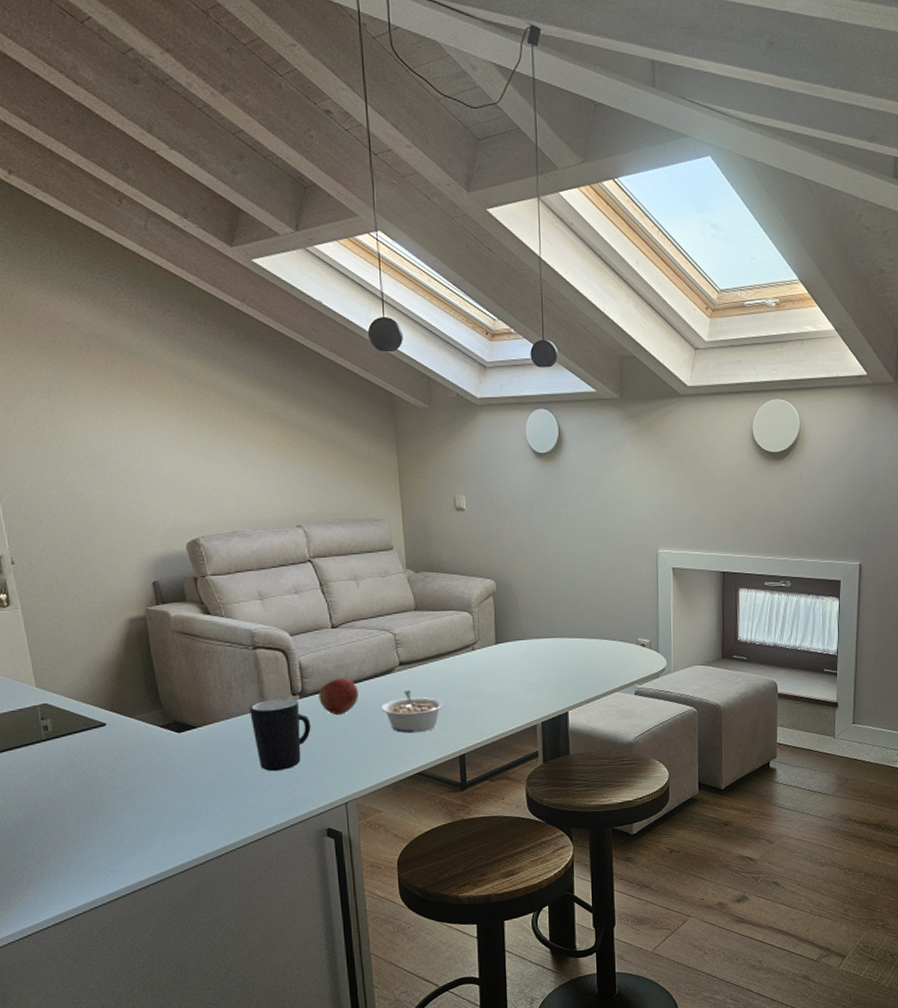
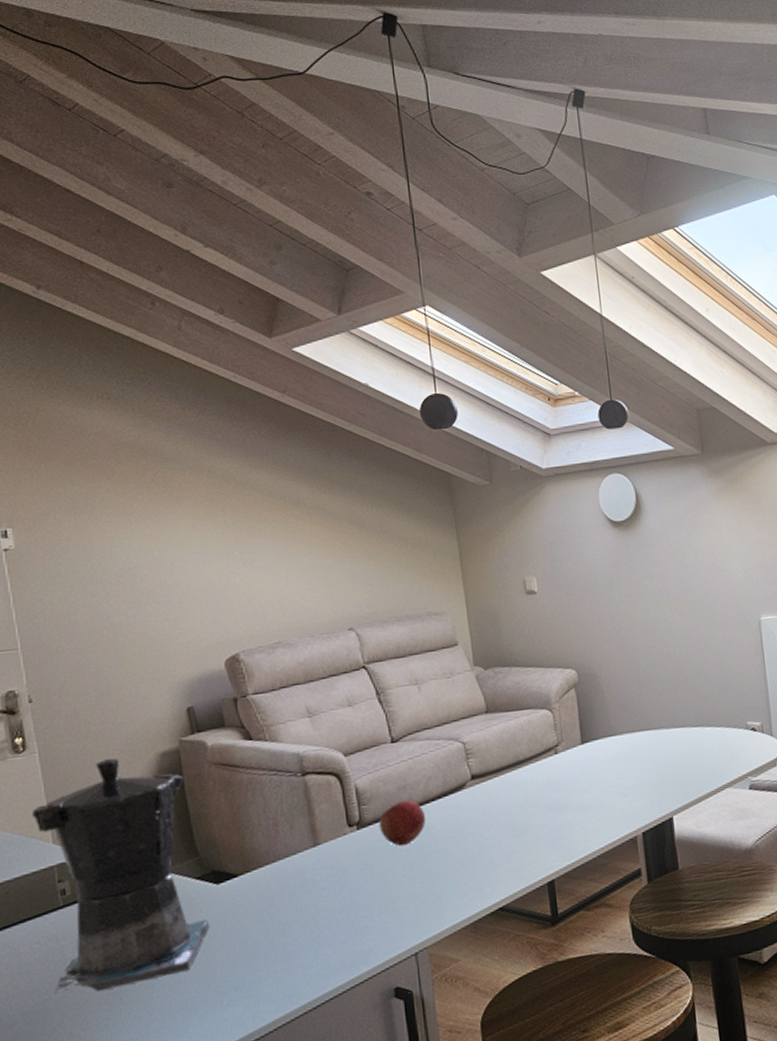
coffee maker: none [16,620,172,811] -> present [31,758,210,994]
mug: present [248,698,311,772] -> none [298,830,371,922]
legume: present [380,690,444,734] -> none [451,808,526,861]

